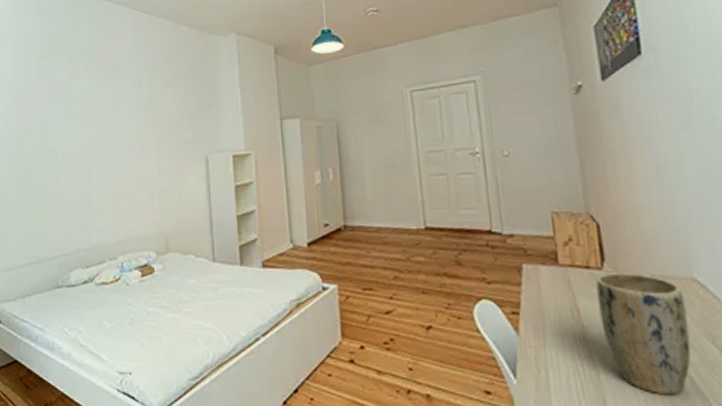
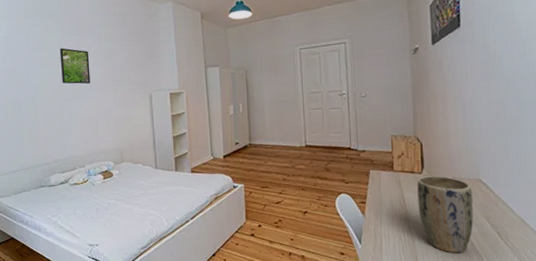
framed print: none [88,97,127,145] -> present [59,48,91,84]

